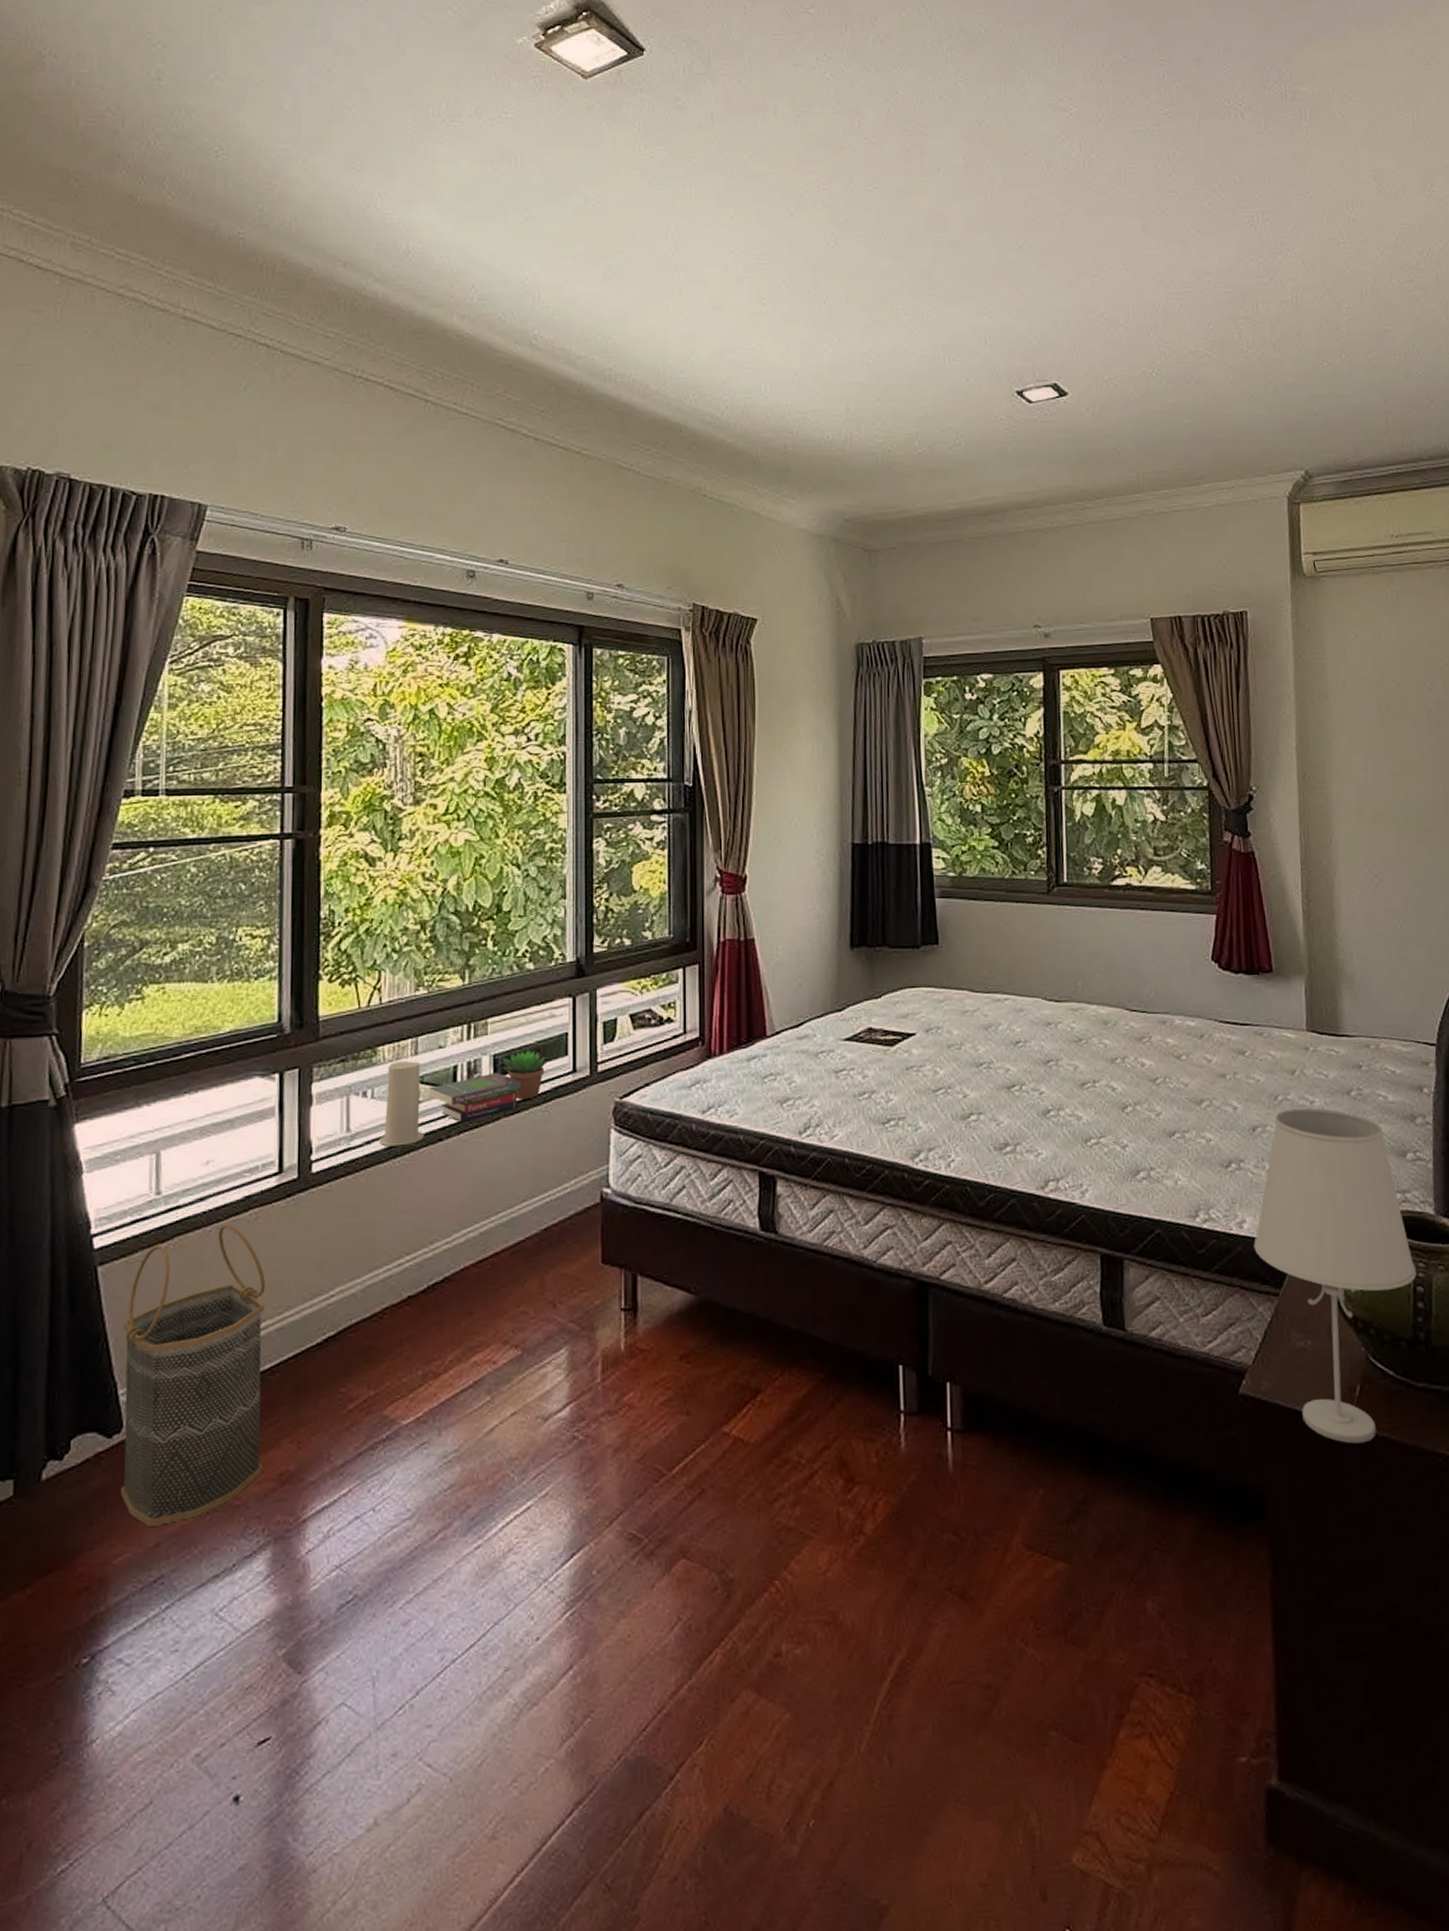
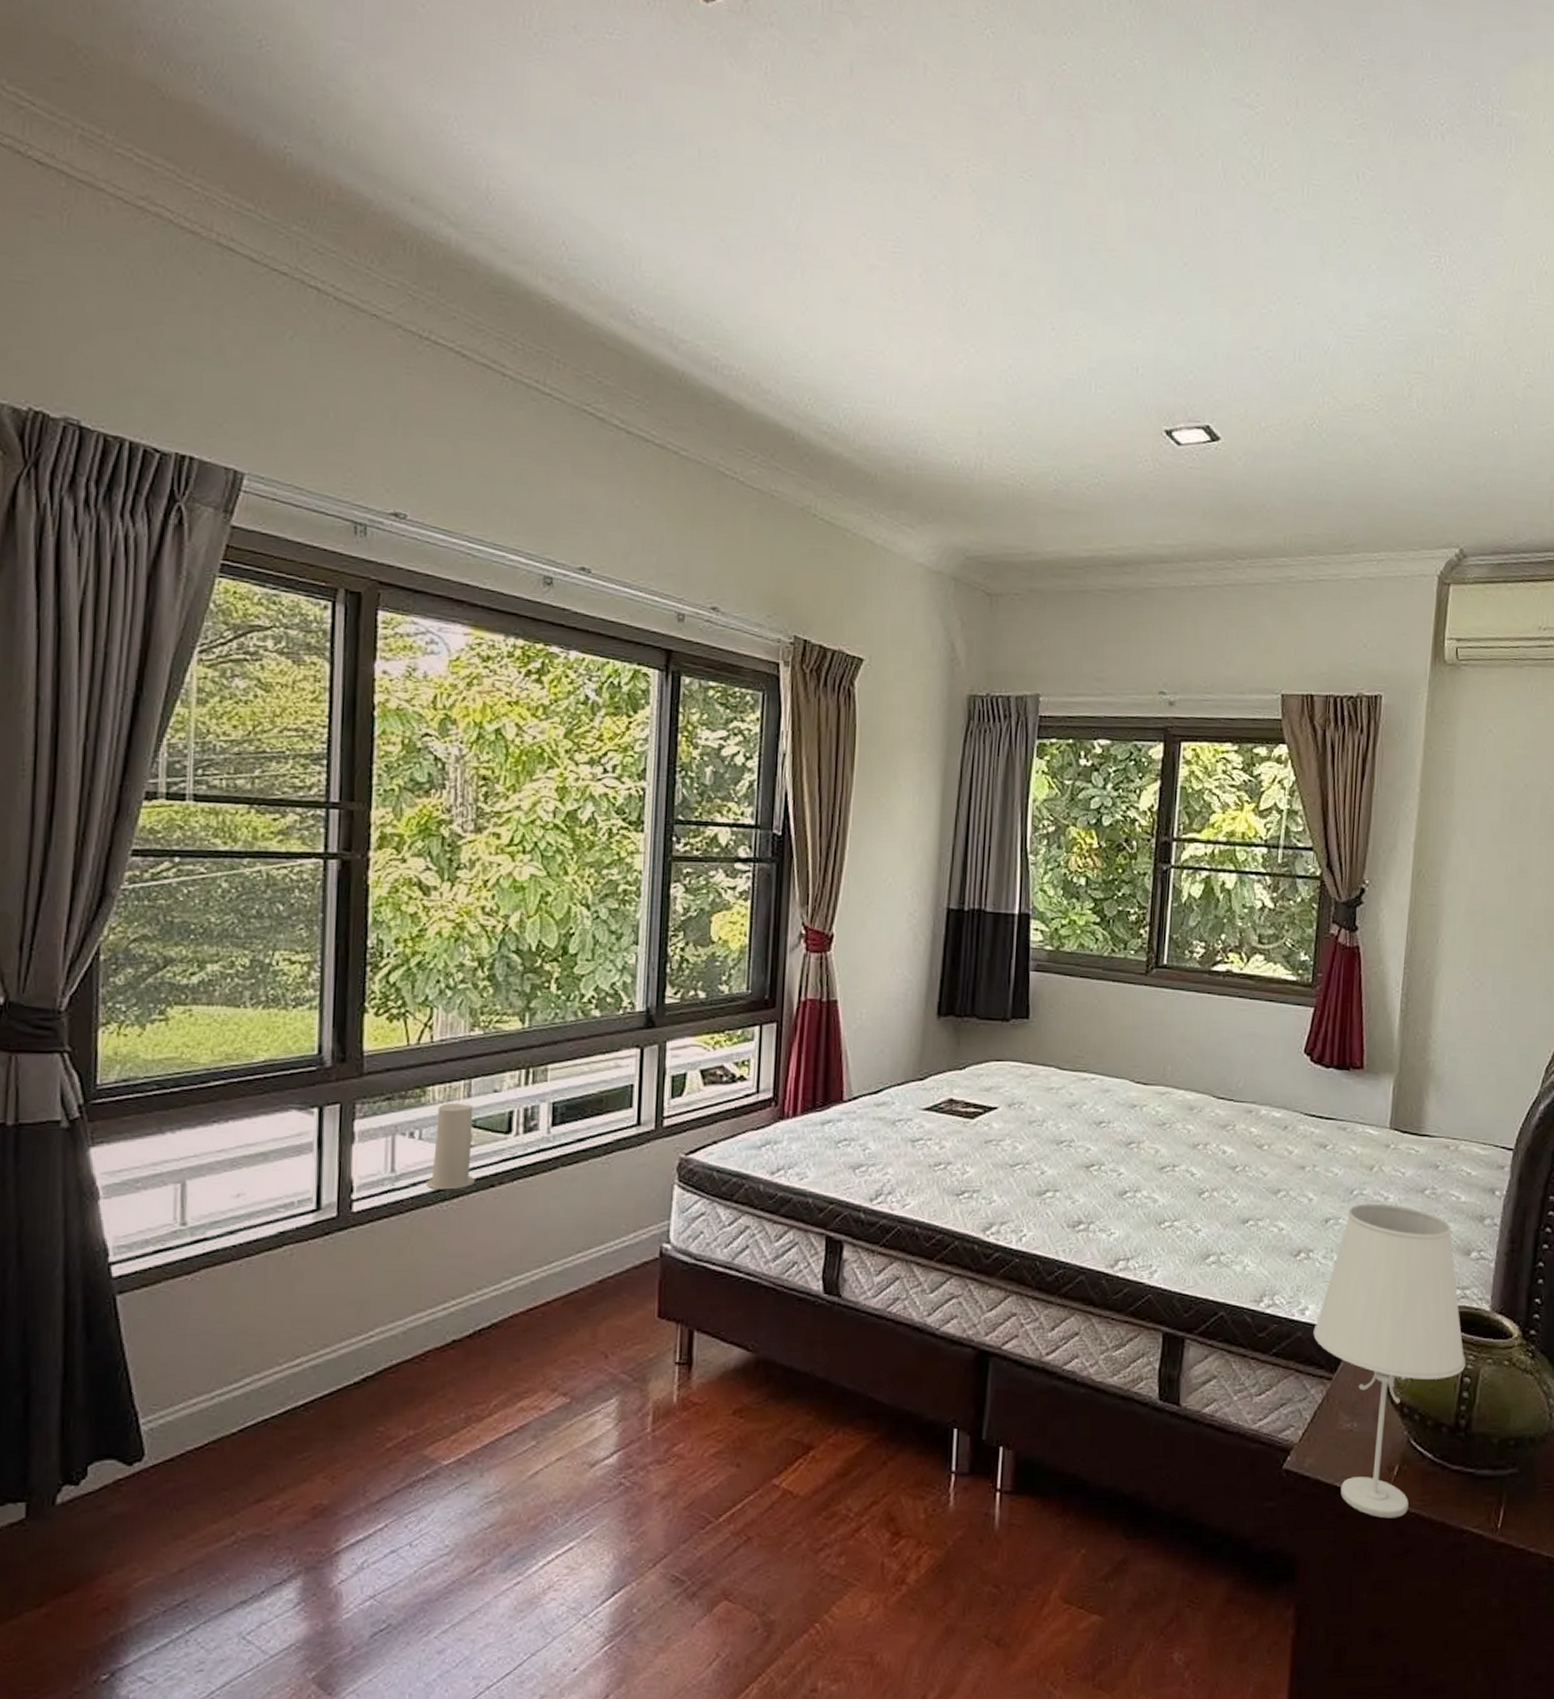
basket: present [121,1224,265,1528] -> none [142,1259,300,1554]
books: present [427,1072,521,1123] -> none [480,1120,581,1170]
succulent plant: present [502,1050,548,1100] -> none [561,1099,610,1151]

